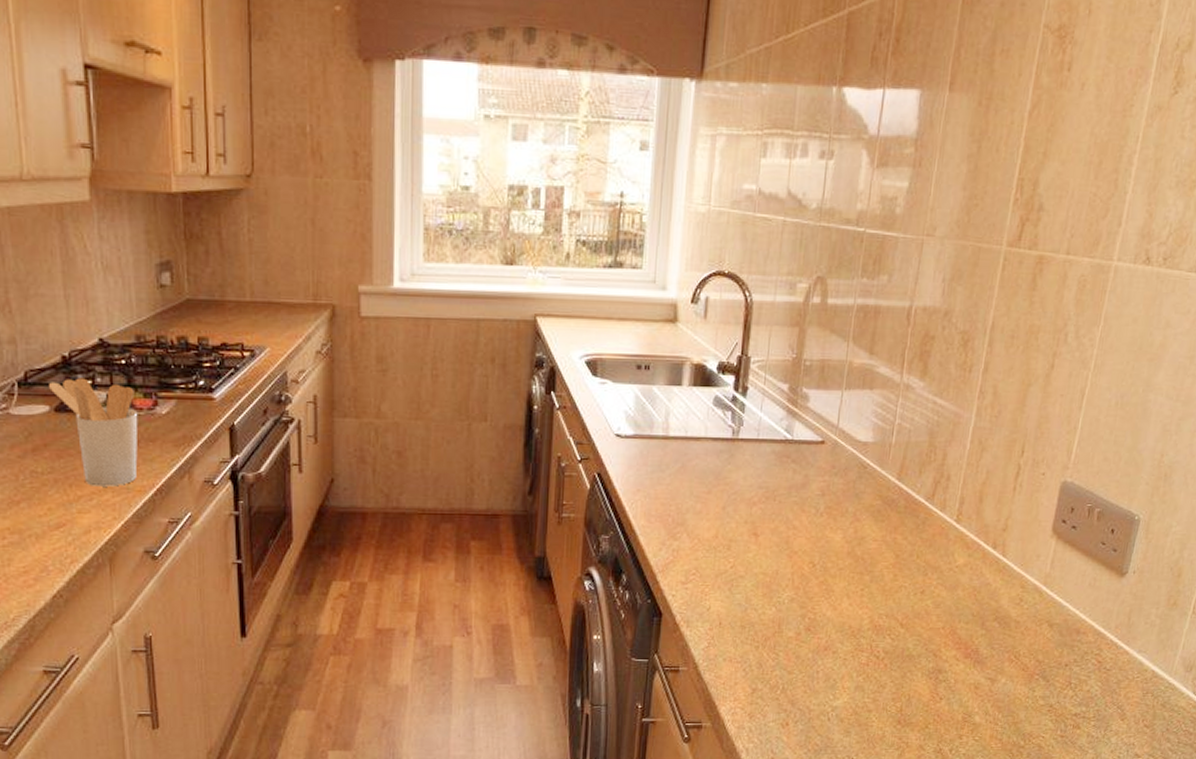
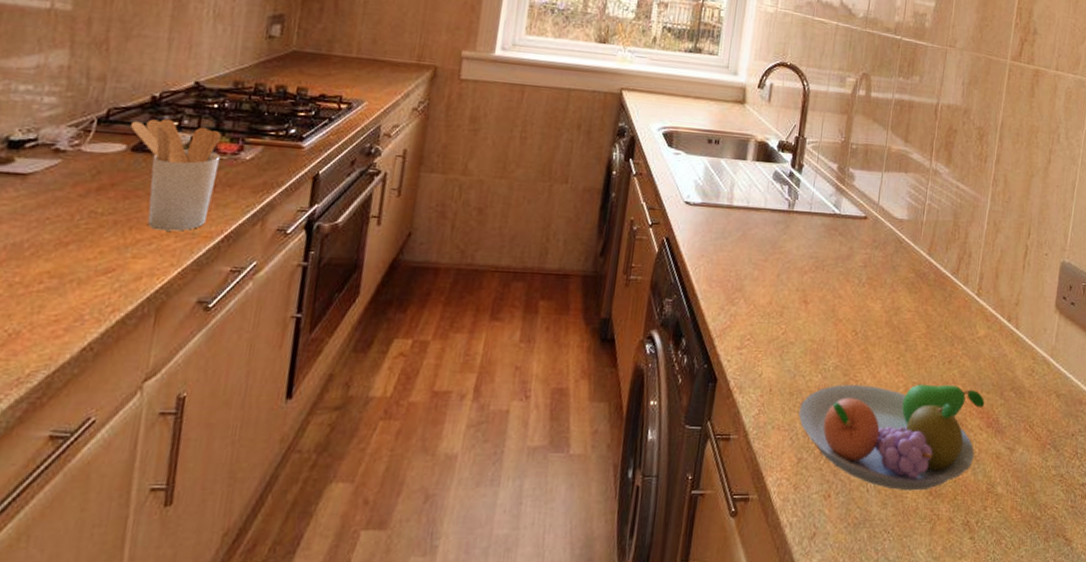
fruit bowl: none [751,615,963,720] -> present [798,384,985,491]

